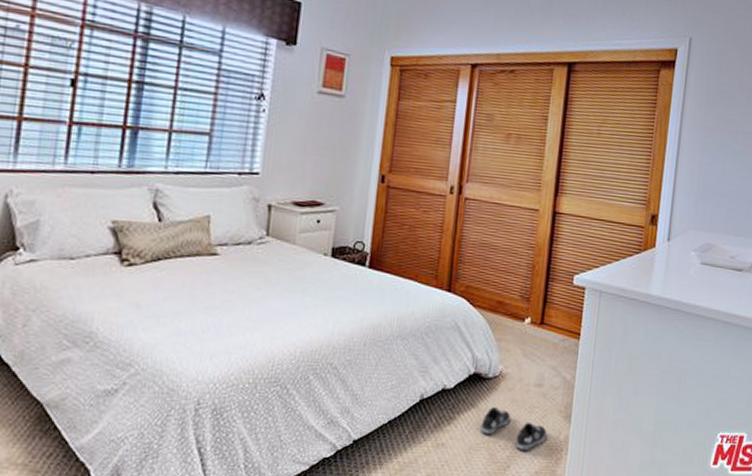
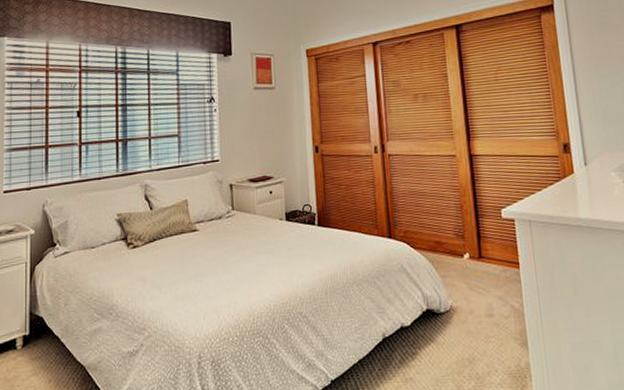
shoe: present [481,407,548,451] -> none [443,340,509,381]

